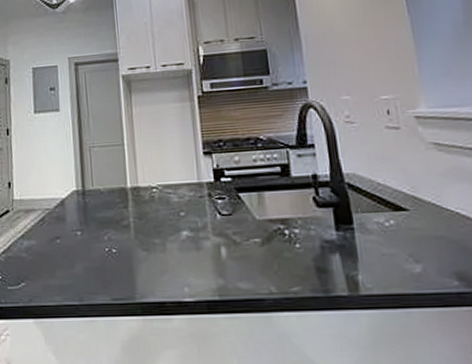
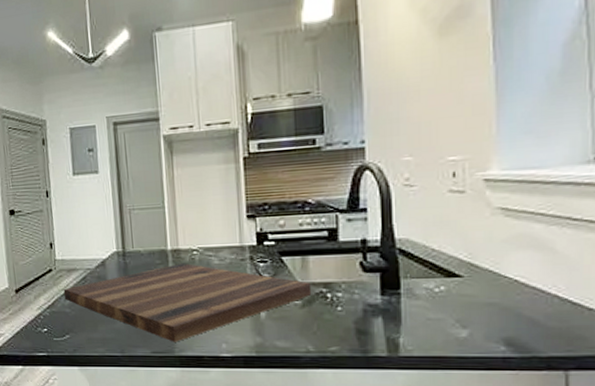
cutting board: none [20,201,270,287] -> present [63,263,312,342]

